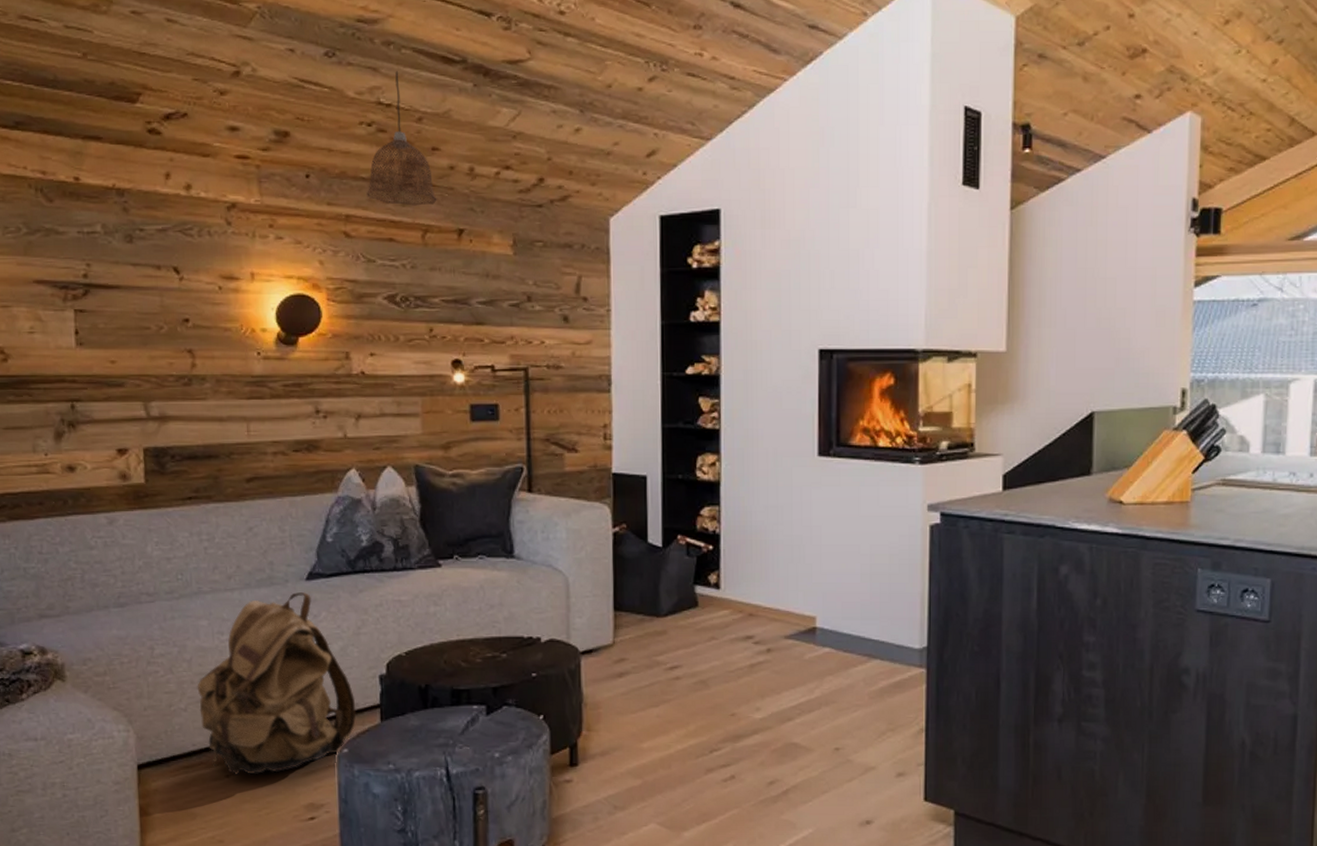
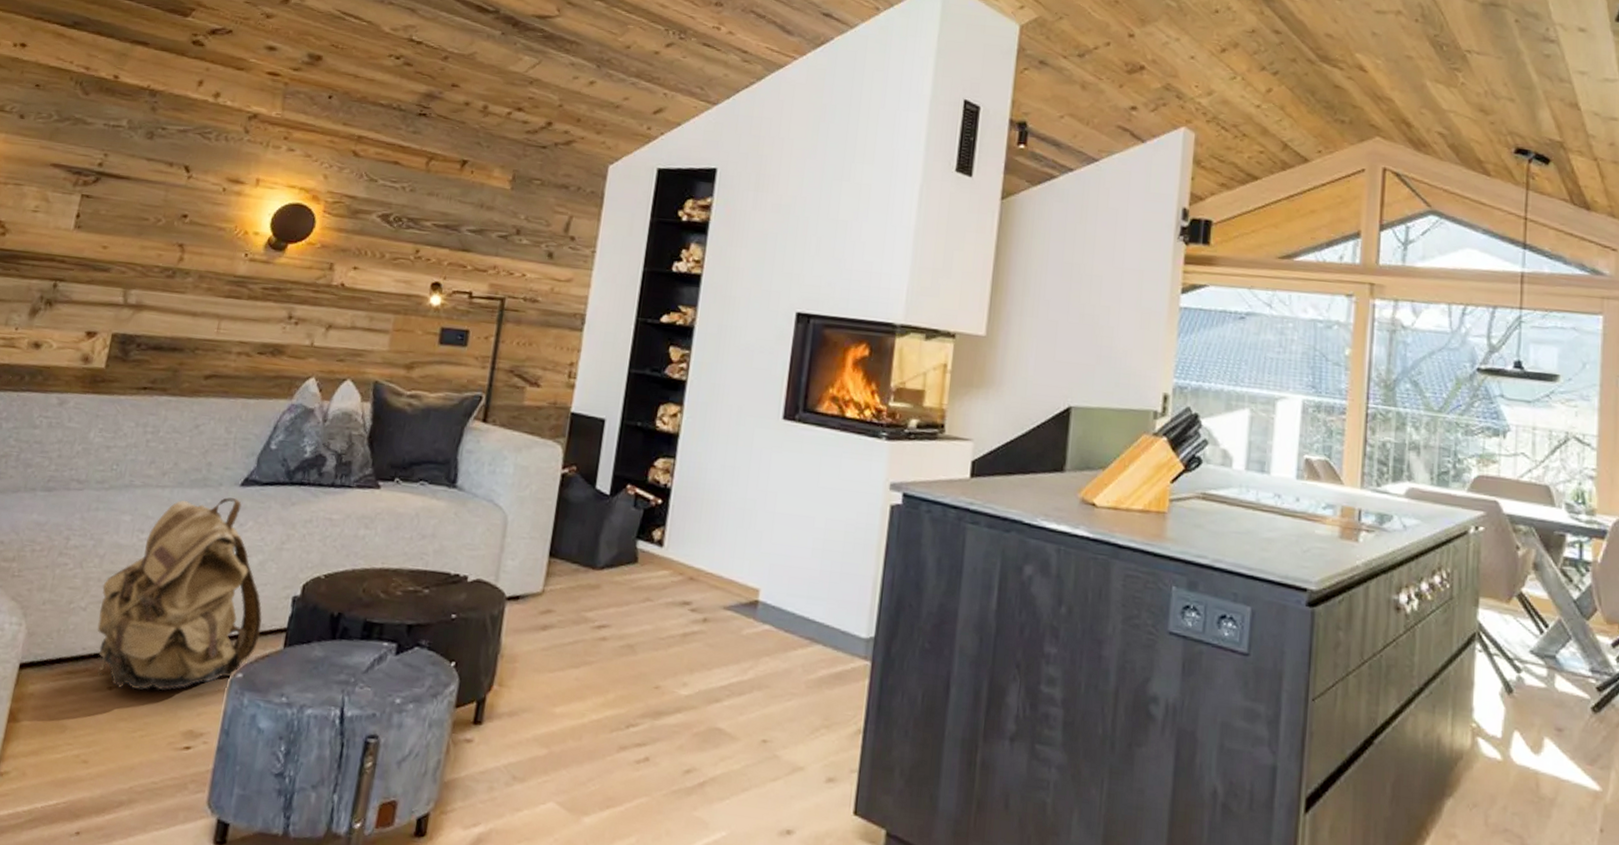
pendant lamp: present [366,71,437,206] -> none [381,14,448,135]

